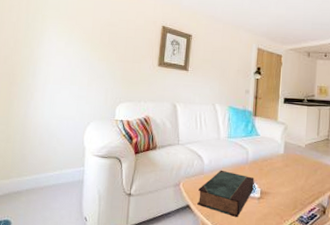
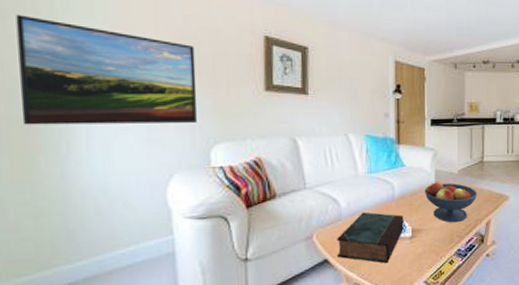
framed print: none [9,9,115,87] -> present [16,14,198,125]
fruit bowl: none [273,151,322,192] -> present [424,181,478,223]

